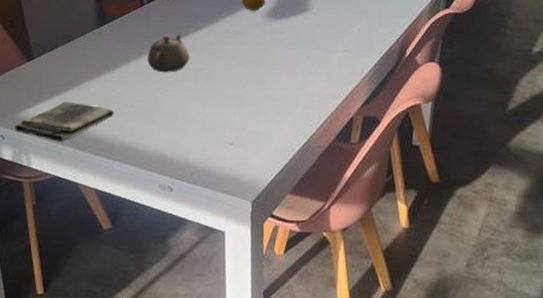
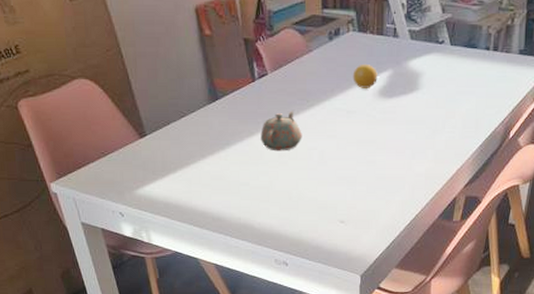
dish towel: present [14,102,114,142] -> none [132,179,229,219]

